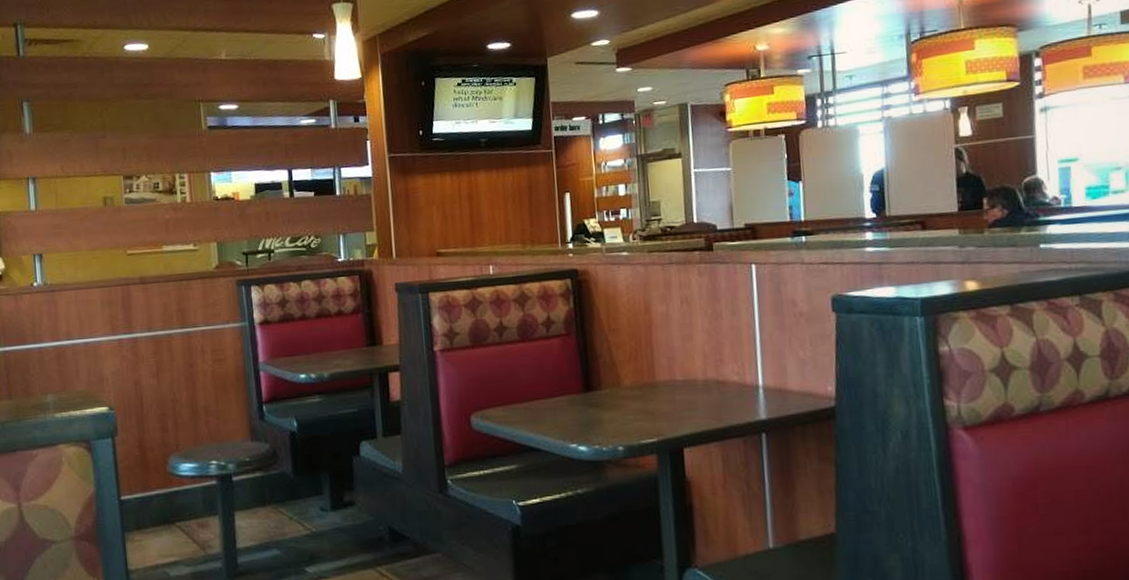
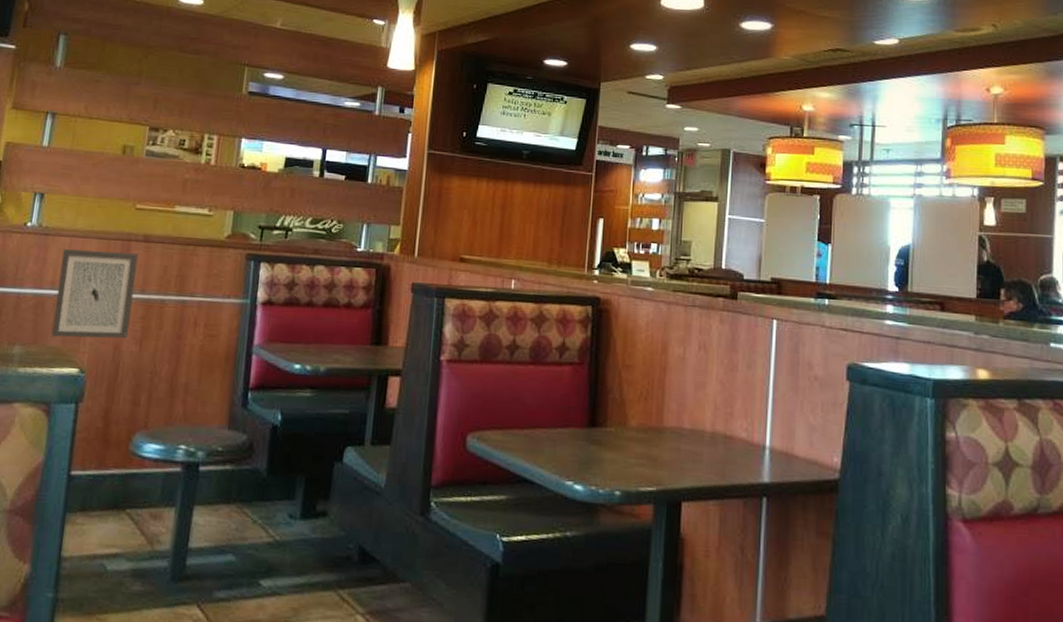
wall art: none [70,296,145,382] -> present [51,249,139,339]

